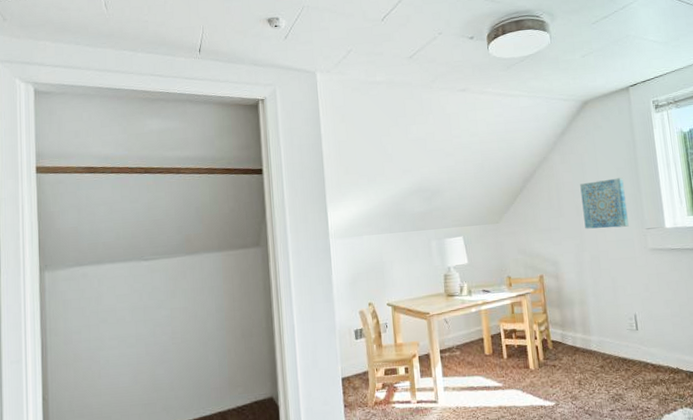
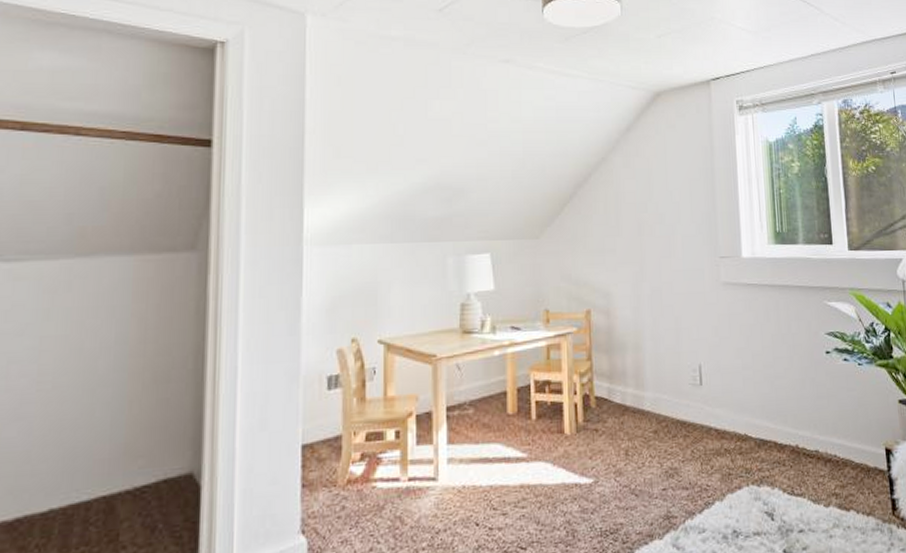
wall art: present [580,177,629,229] -> none [644,191,699,254]

